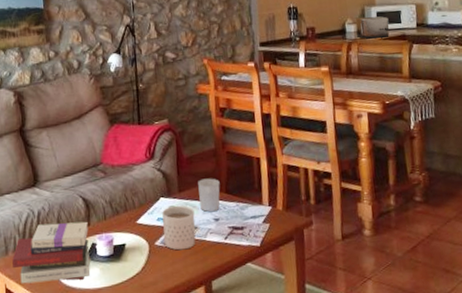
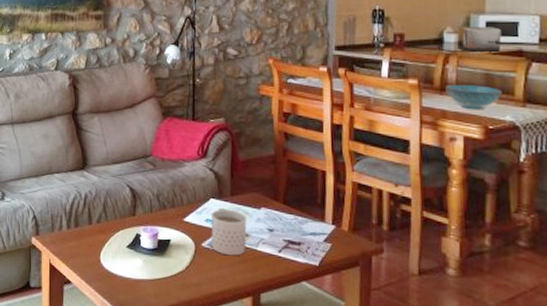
books: present [12,221,91,284] -> none [58,207,134,268]
candle holder: present [198,178,221,213] -> none [253,185,278,222]
bowl: none [349,67,393,89] -> present [444,84,502,110]

